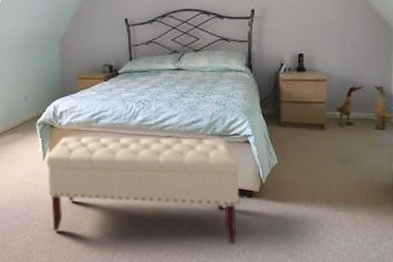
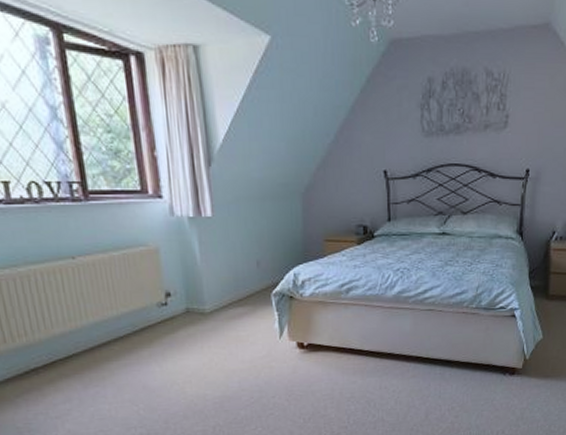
bench: present [46,136,241,244] -> none [284,309,505,424]

